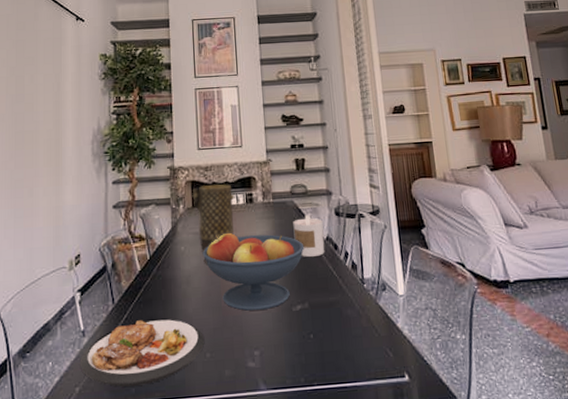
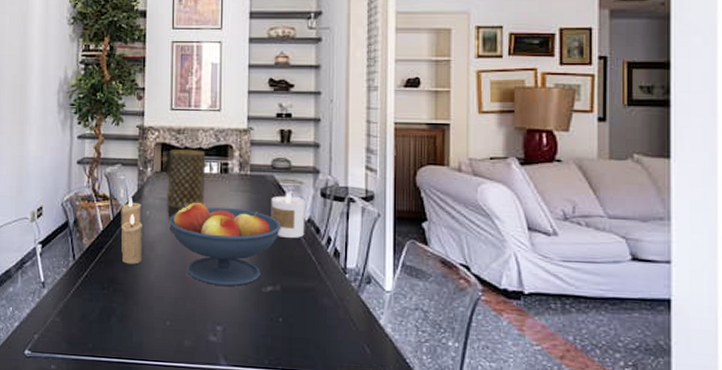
plate: present [80,318,205,387] -> none [39,279,166,342]
candle: none [157,235,179,301] -> present [120,198,142,264]

